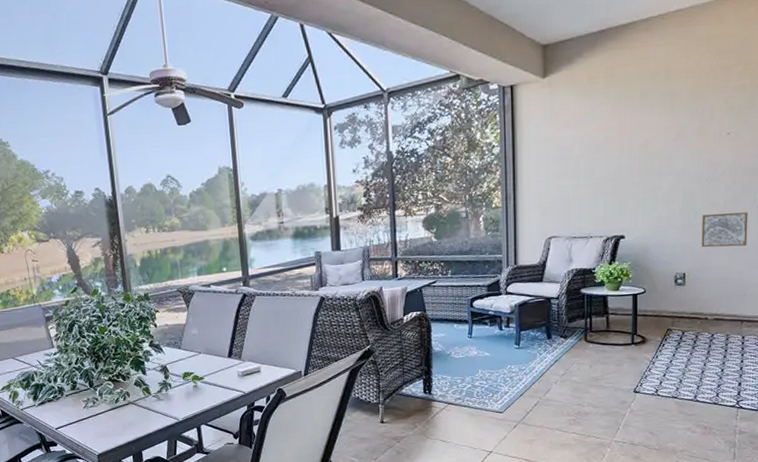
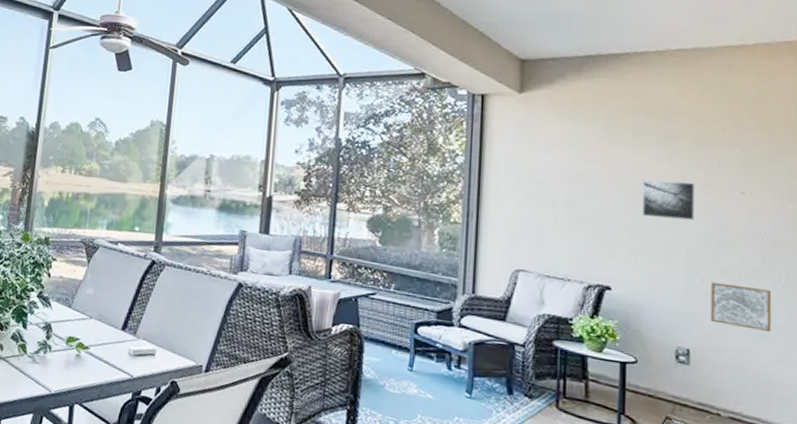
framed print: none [648,132,691,171] -> present [642,180,696,221]

